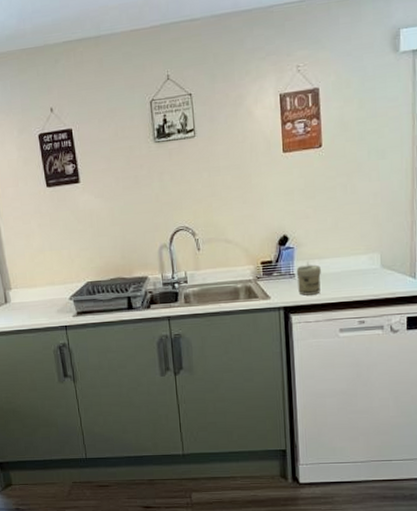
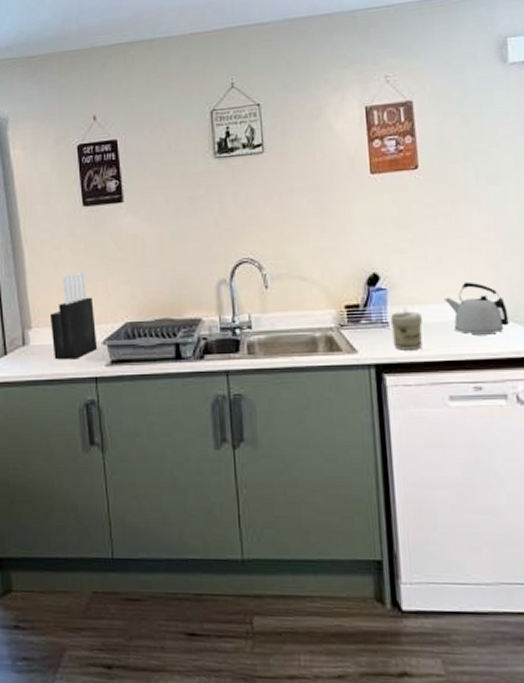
knife block: none [26,242,66,313] -> present [50,271,98,360]
kettle: none [339,239,388,283] -> present [444,281,509,337]

